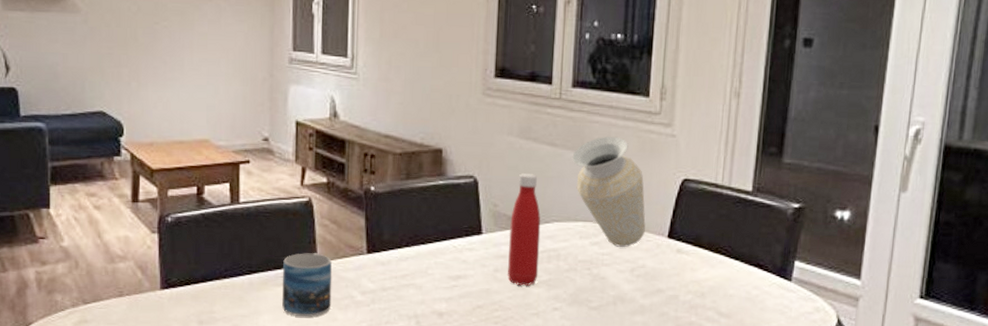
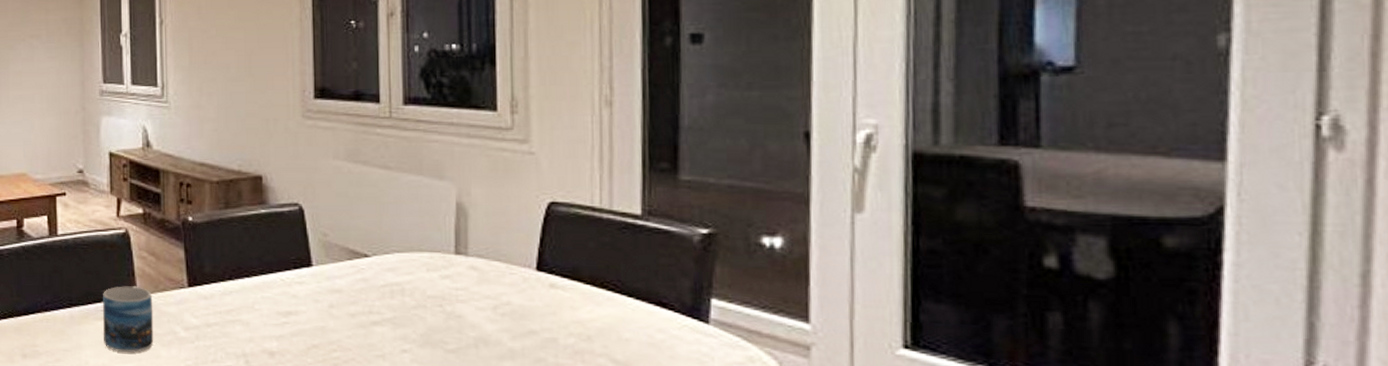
bottle: present [508,173,541,286] -> none [342,200,381,324]
vase: present [572,136,646,247] -> none [410,156,507,281]

